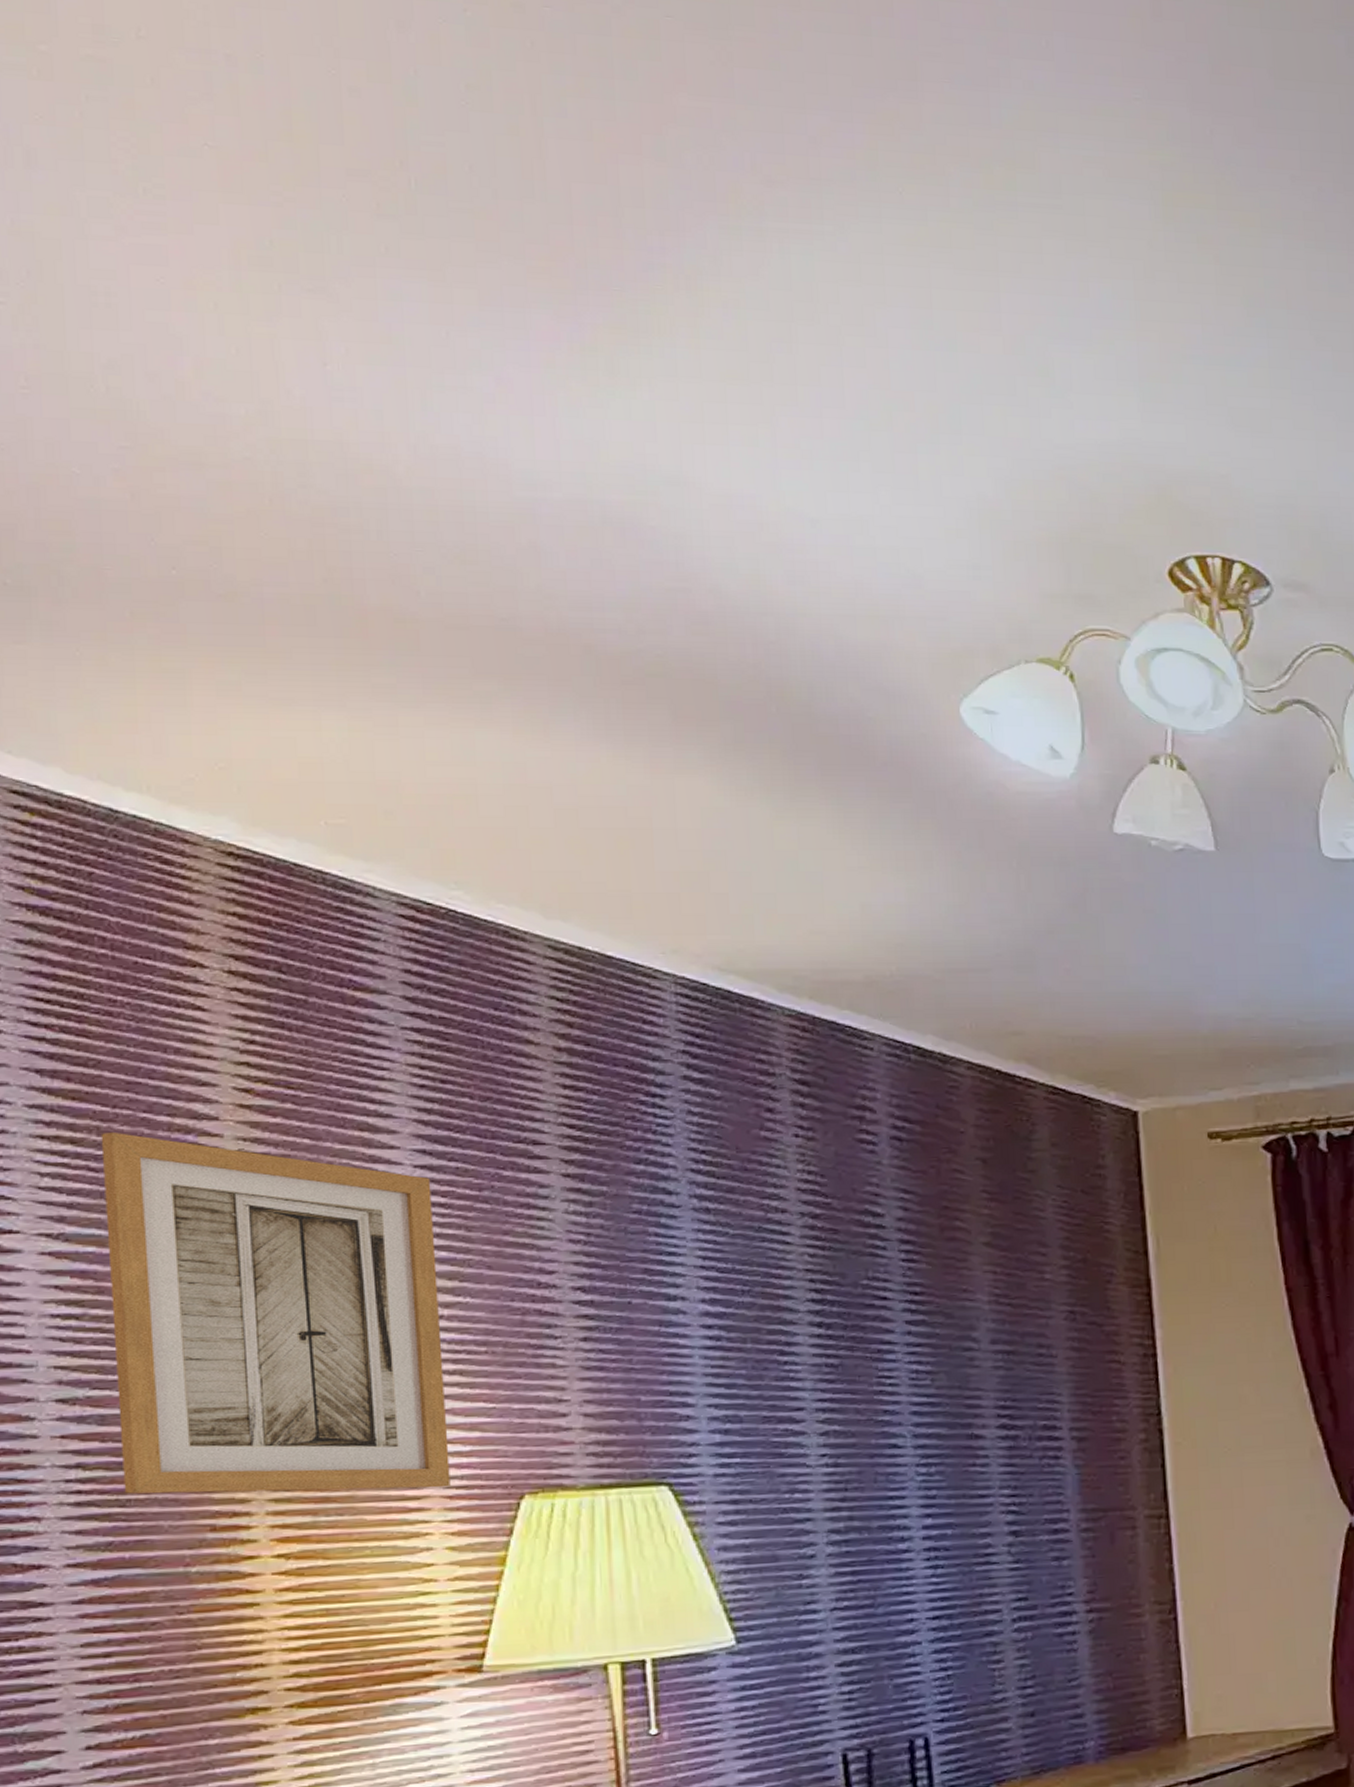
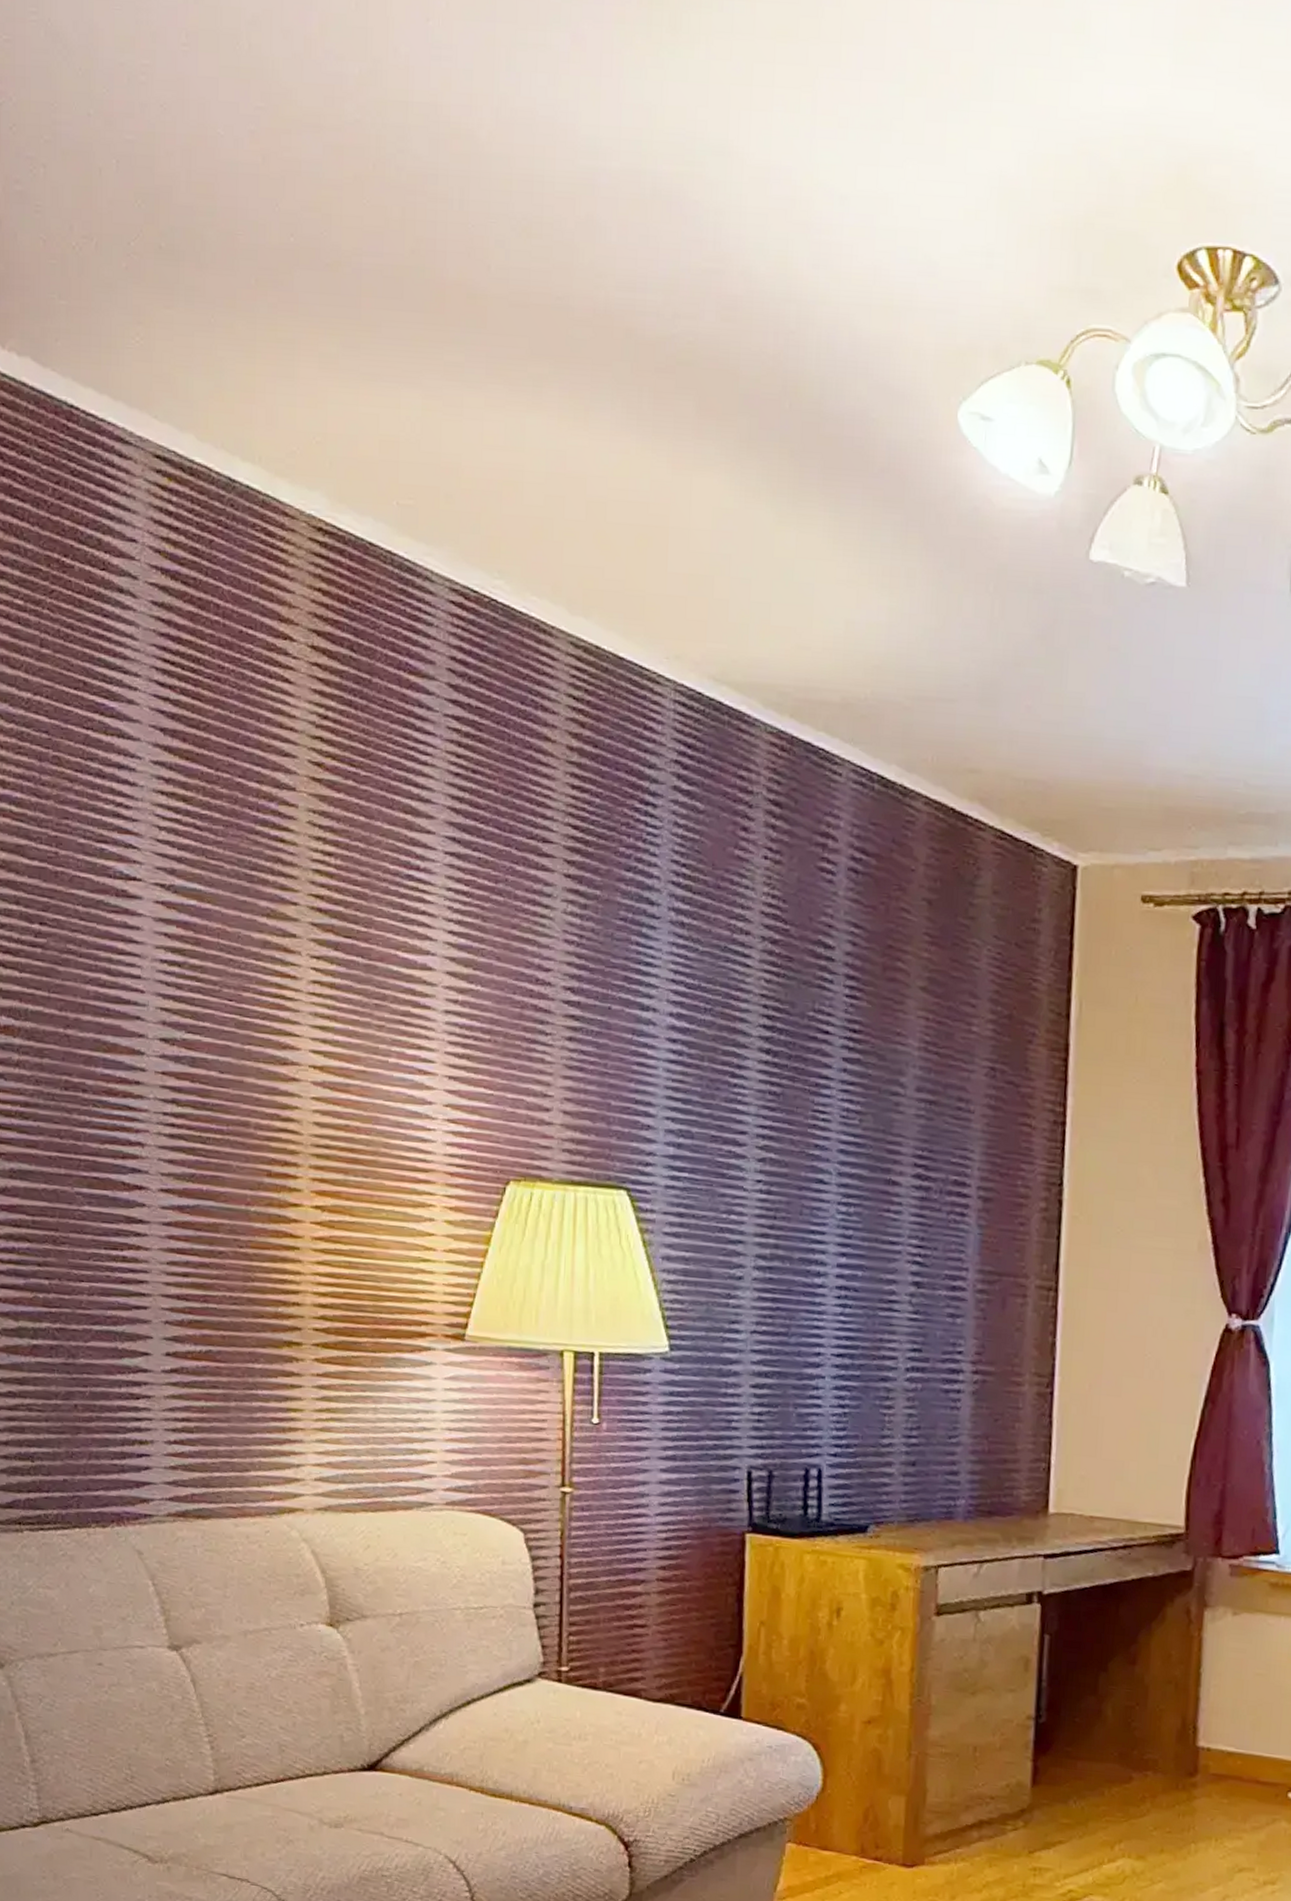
wall art: present [100,1131,451,1494] -> none [205,793,457,1164]

